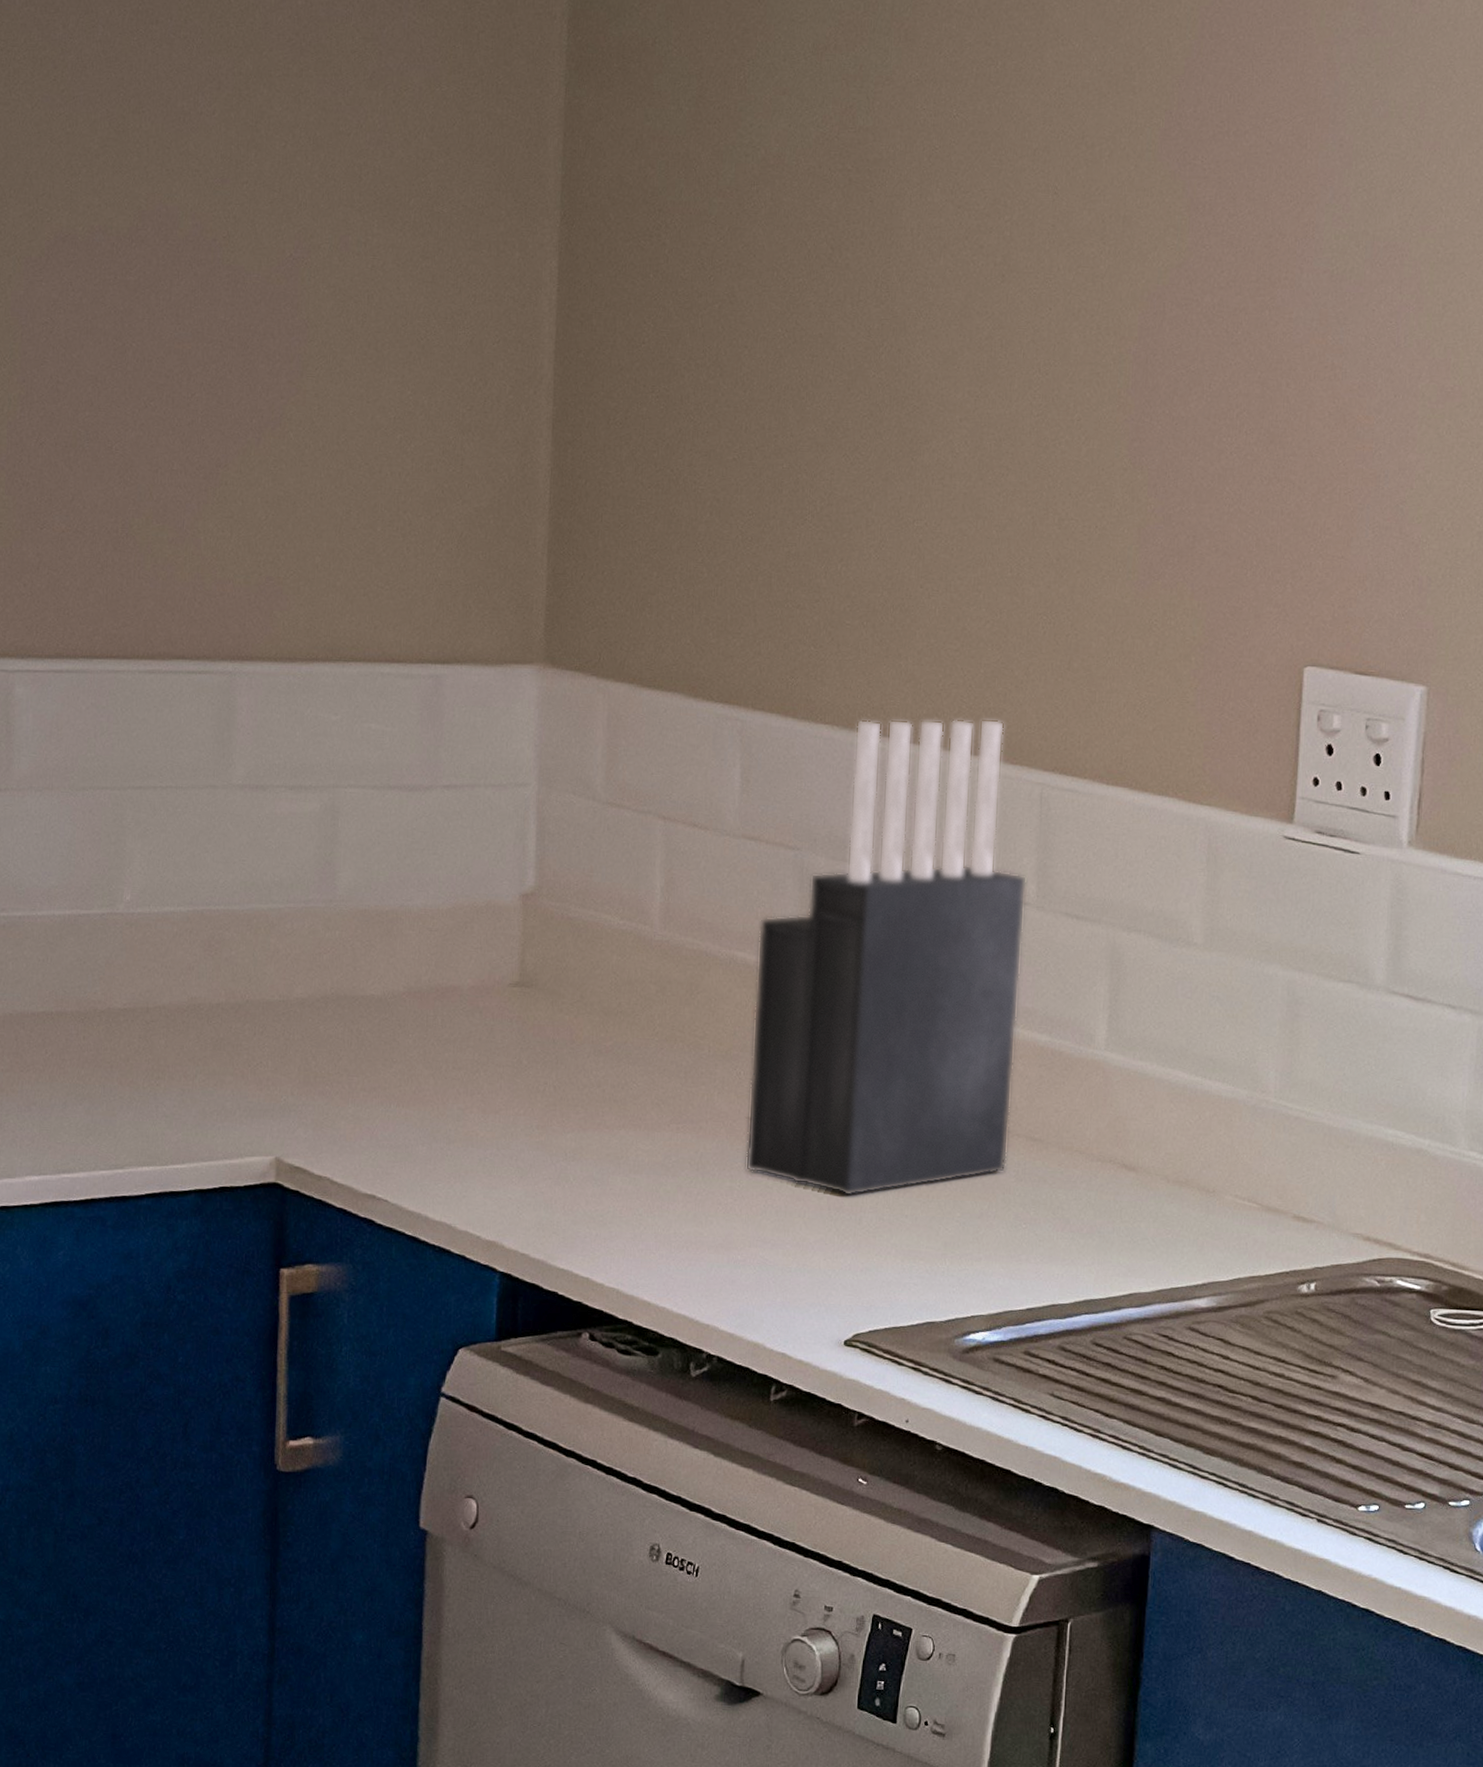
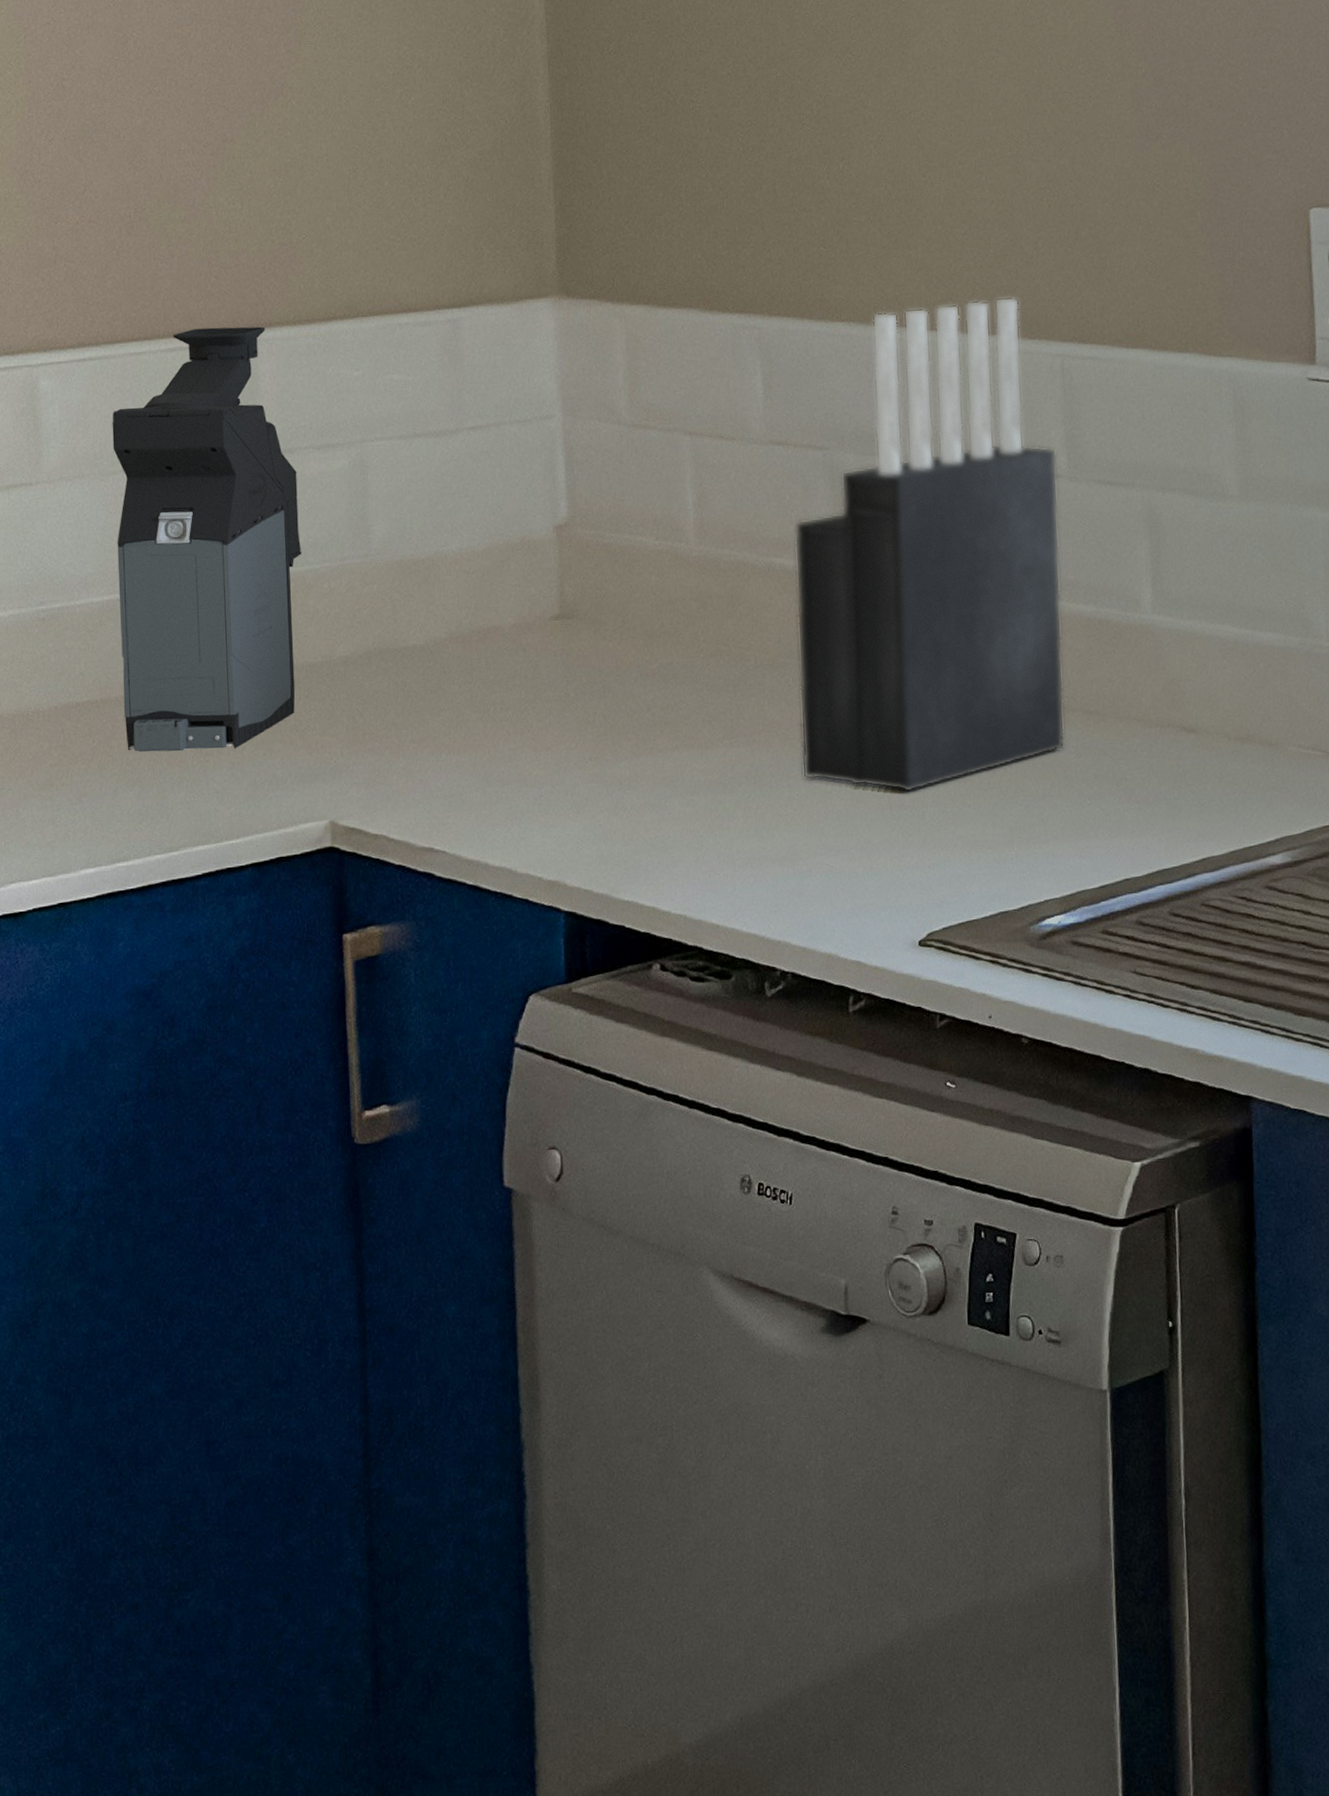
coffee maker: none [78,653,268,1076] -> present [112,326,302,752]

